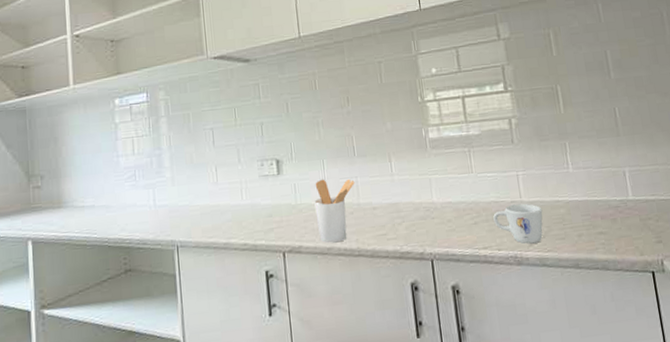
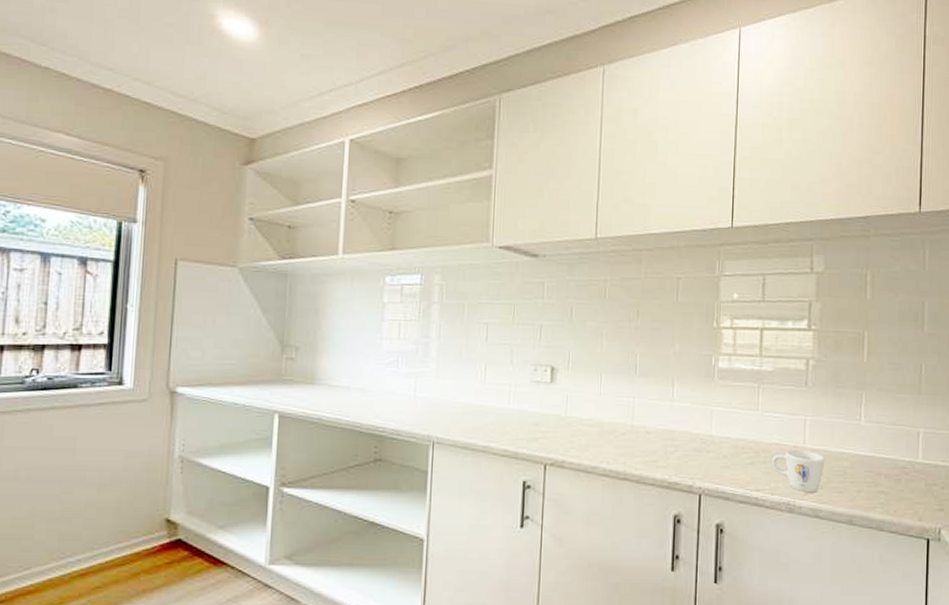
utensil holder: present [314,178,355,243] -> none [585,394,632,462]

